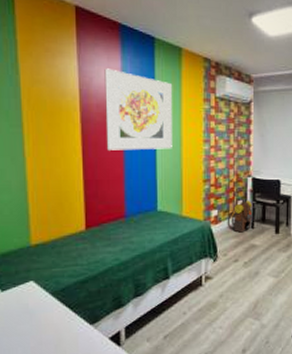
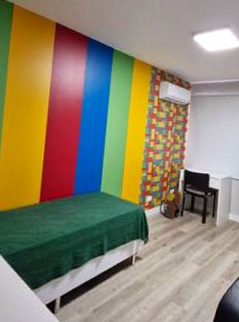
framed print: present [104,68,172,151] -> none [65,71,124,140]

